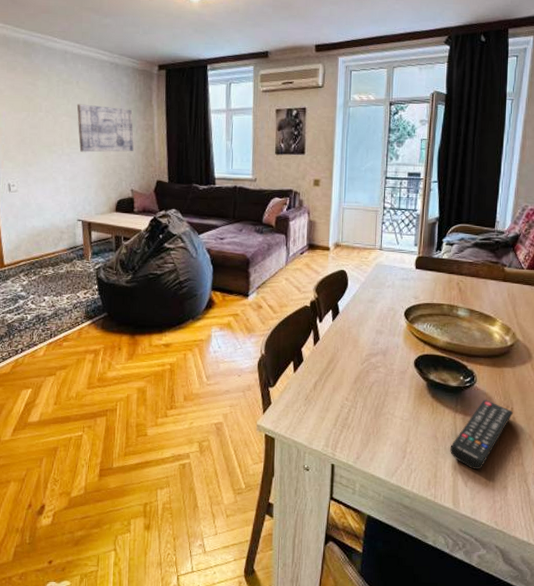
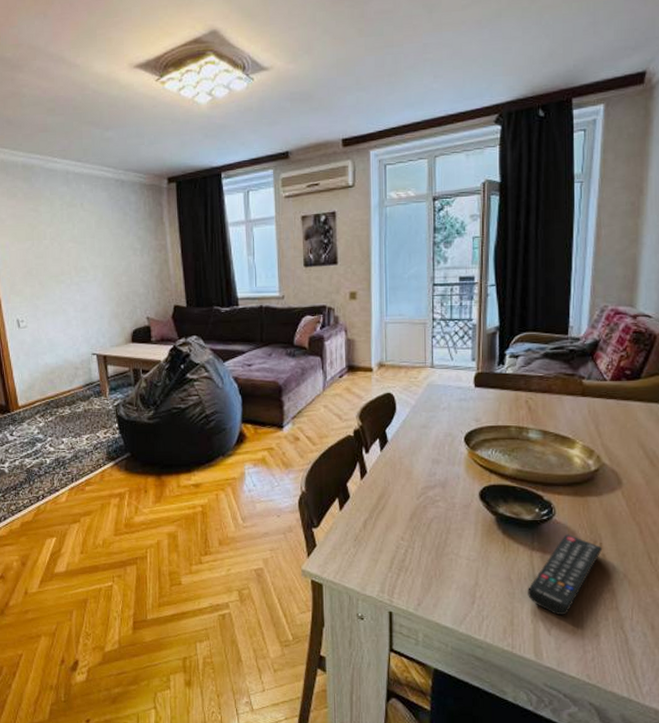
wall art: present [76,104,134,153] -> none [82,227,147,280]

